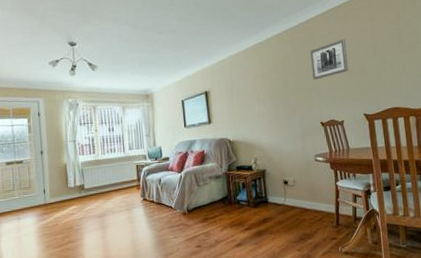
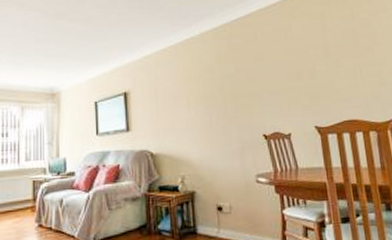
wall art: present [310,38,349,80] -> none [251,37,297,84]

